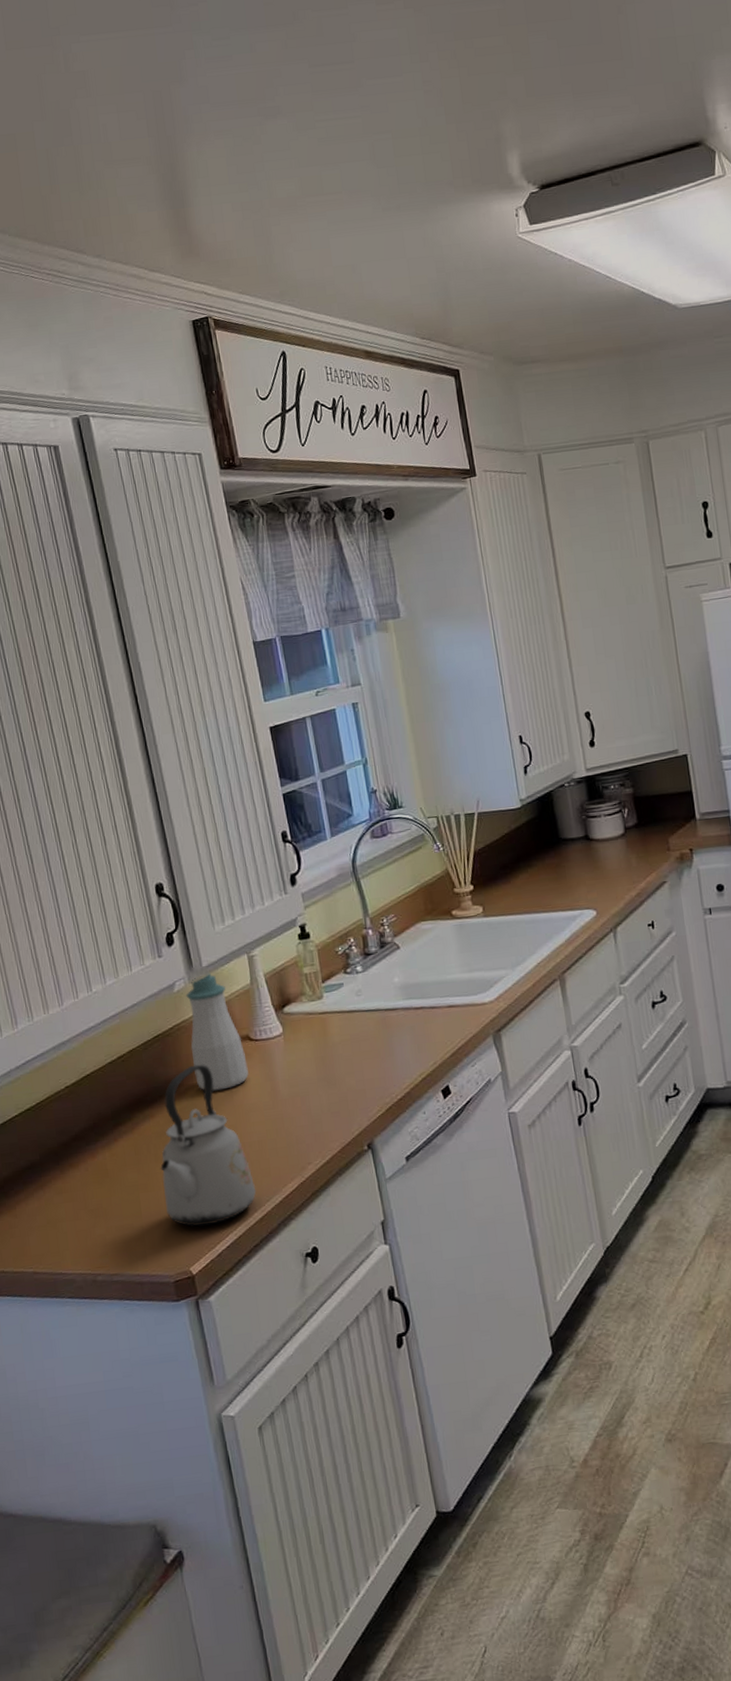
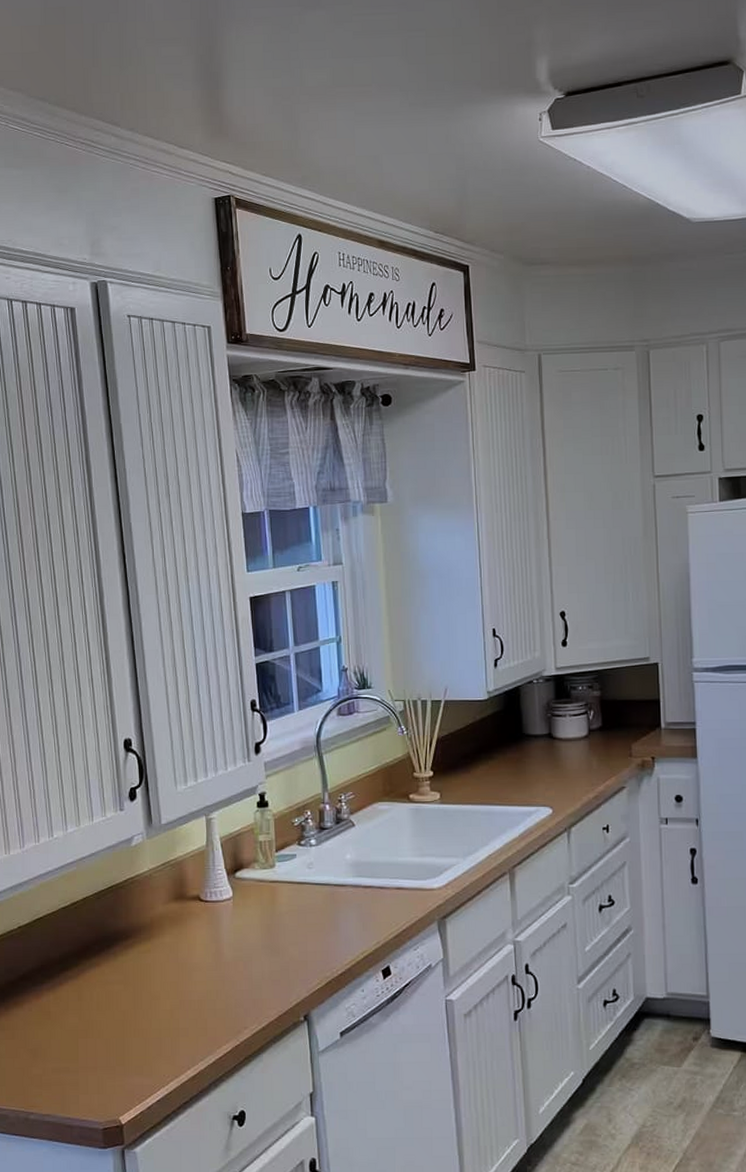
kettle: present [160,1064,257,1227] -> none [101,919,191,1078]
soap bottle: present [186,973,249,1091] -> none [142,831,195,947]

